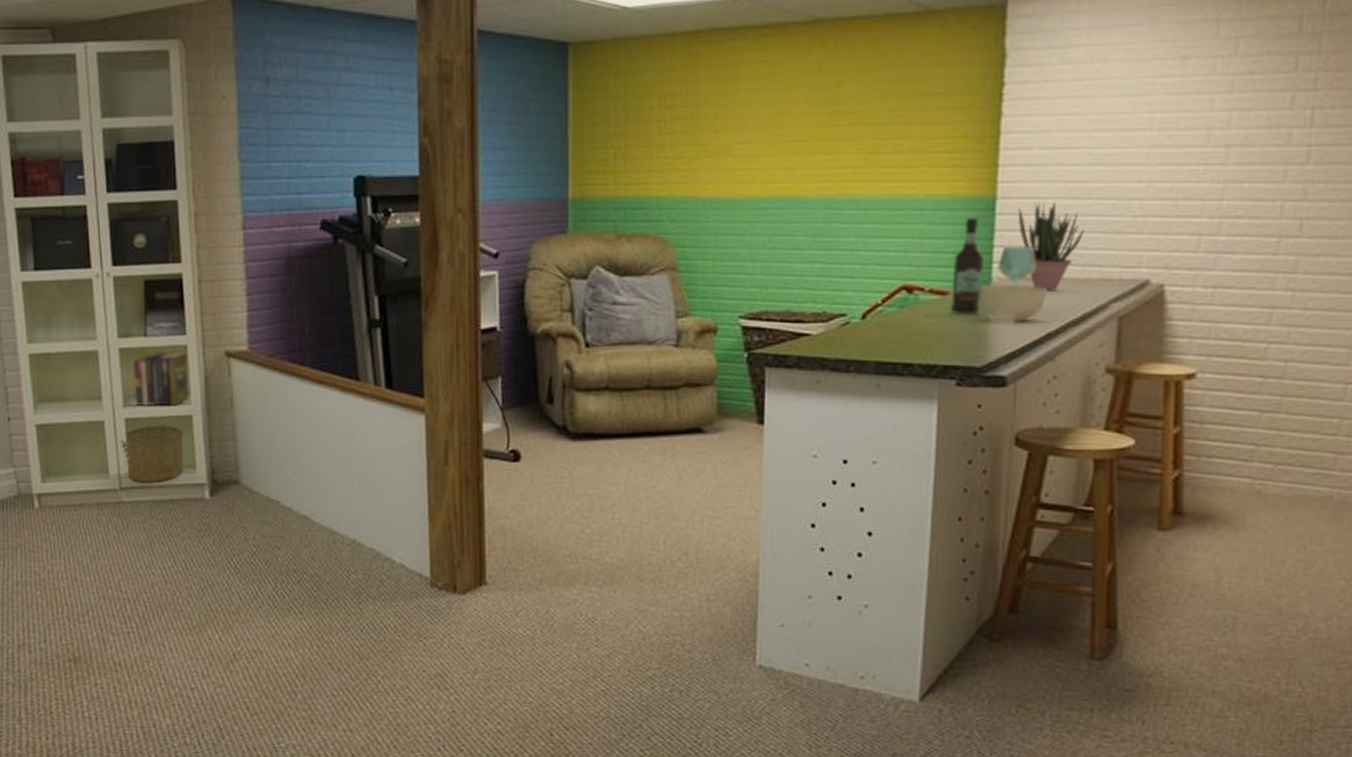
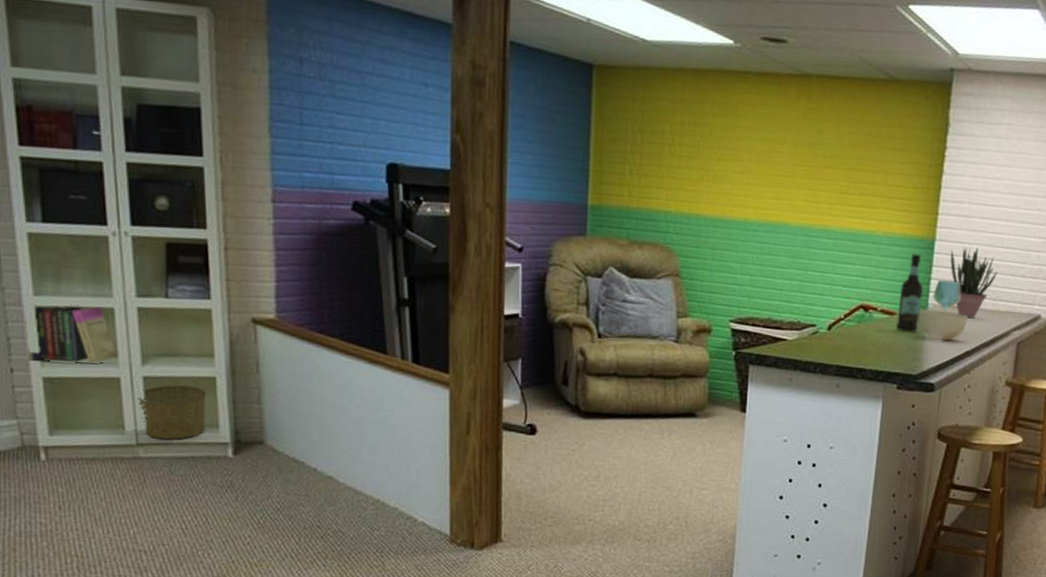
books: none [17,350,102,408] -> present [22,304,118,363]
books: present [133,351,189,406] -> none [152,313,213,367]

